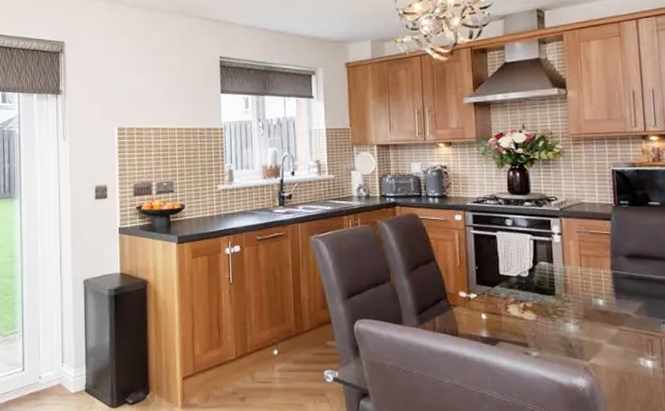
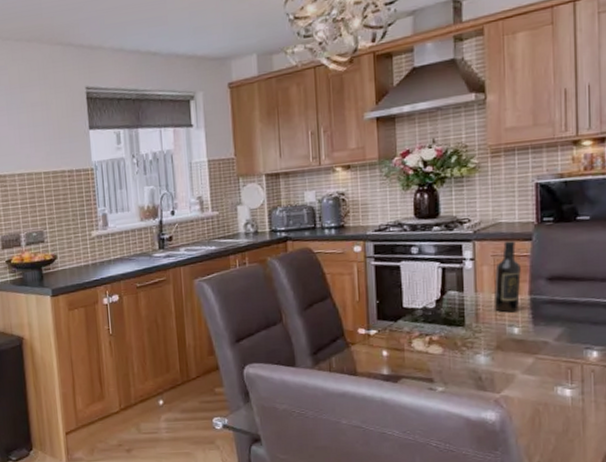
wine bottle: none [580,219,603,285] -> present [493,240,521,313]

